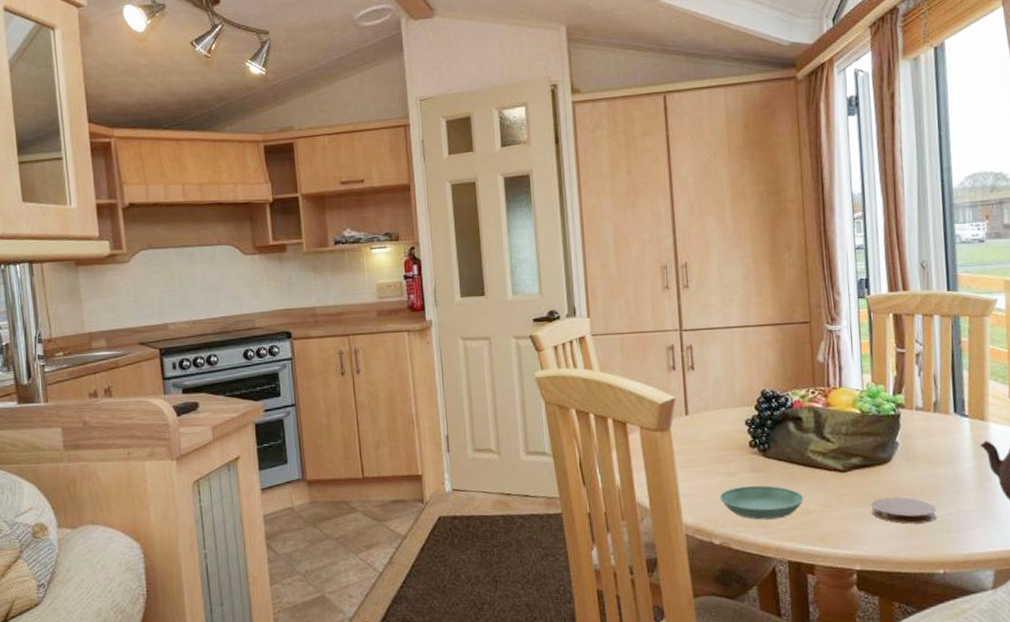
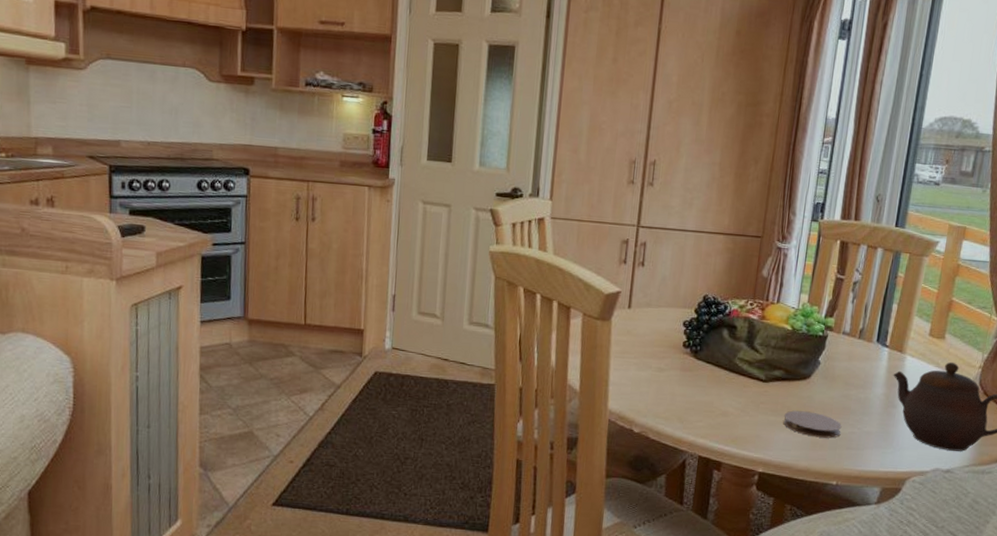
saucer: present [719,485,804,520] -> none [646,382,724,417]

